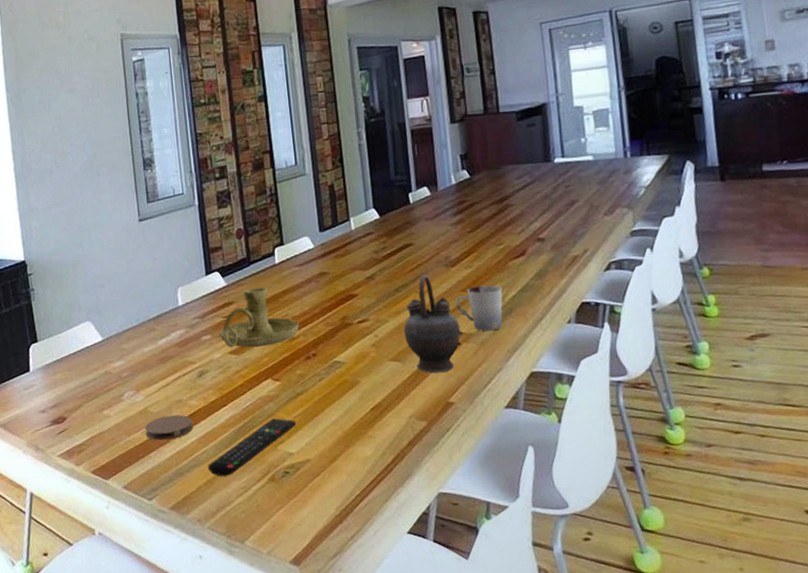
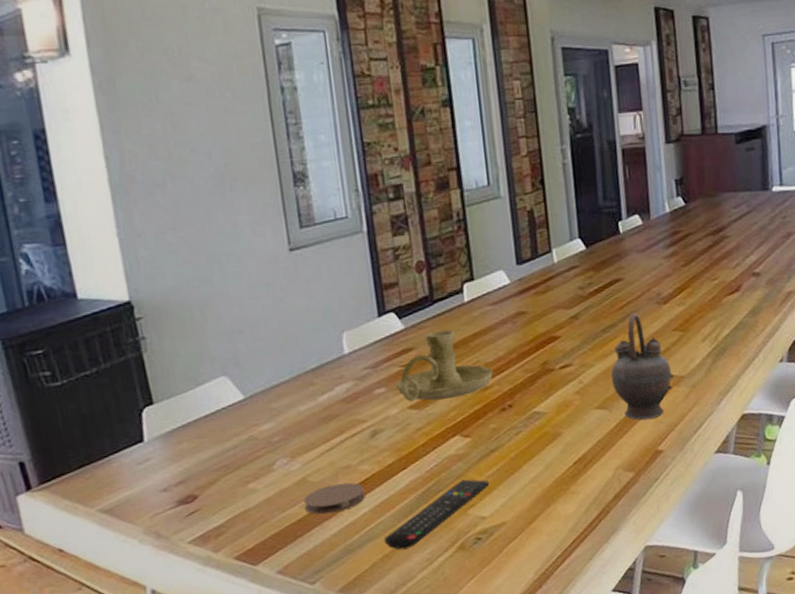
cup: present [455,285,503,331] -> none [666,323,716,373]

